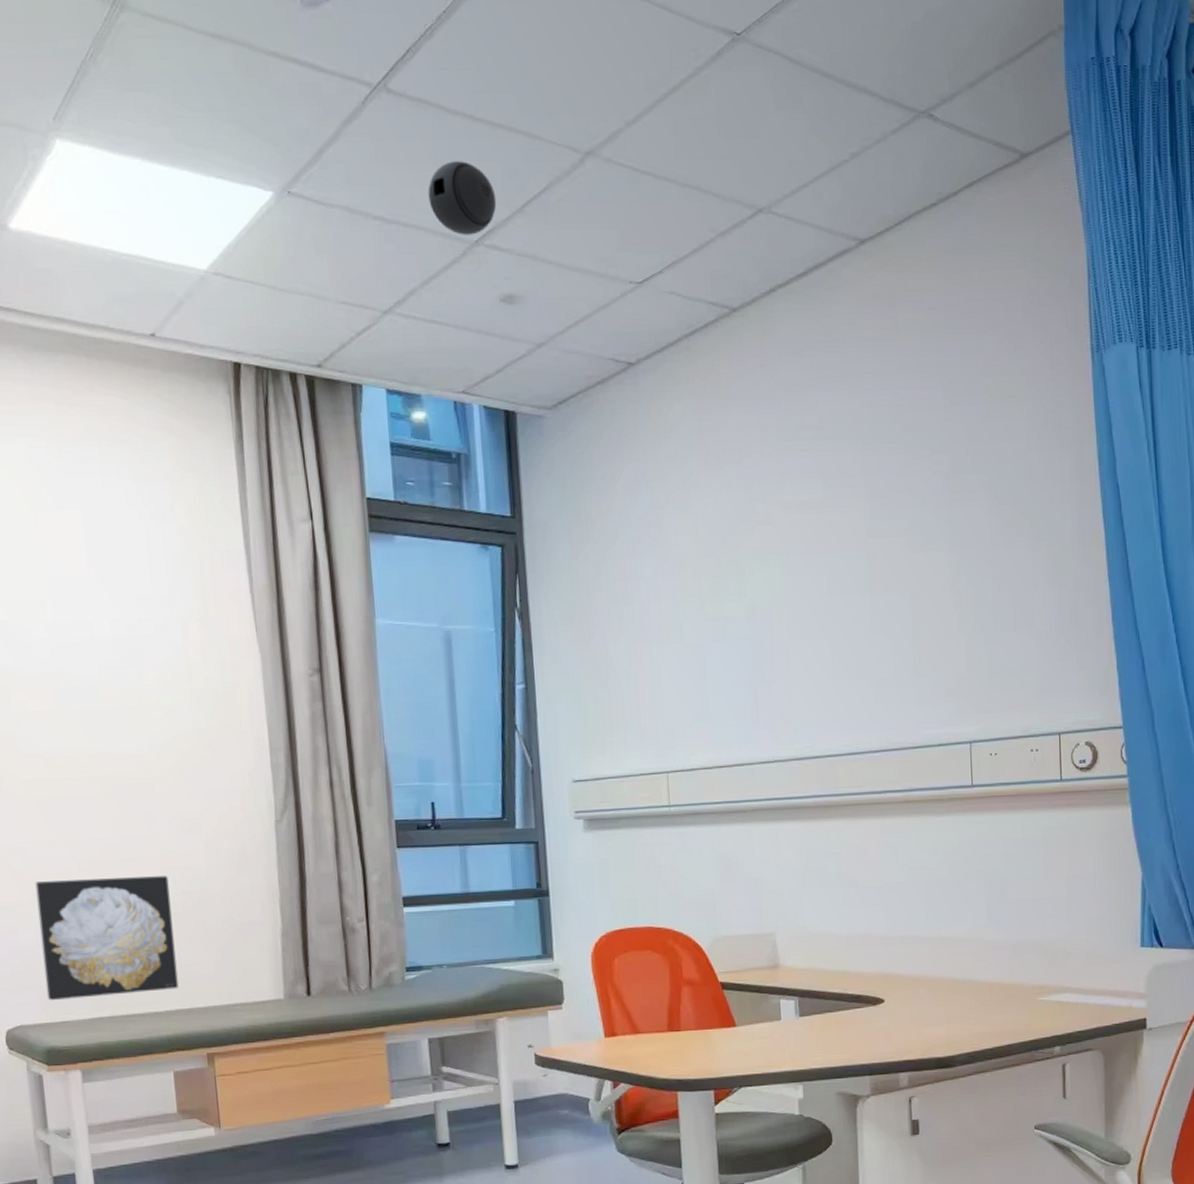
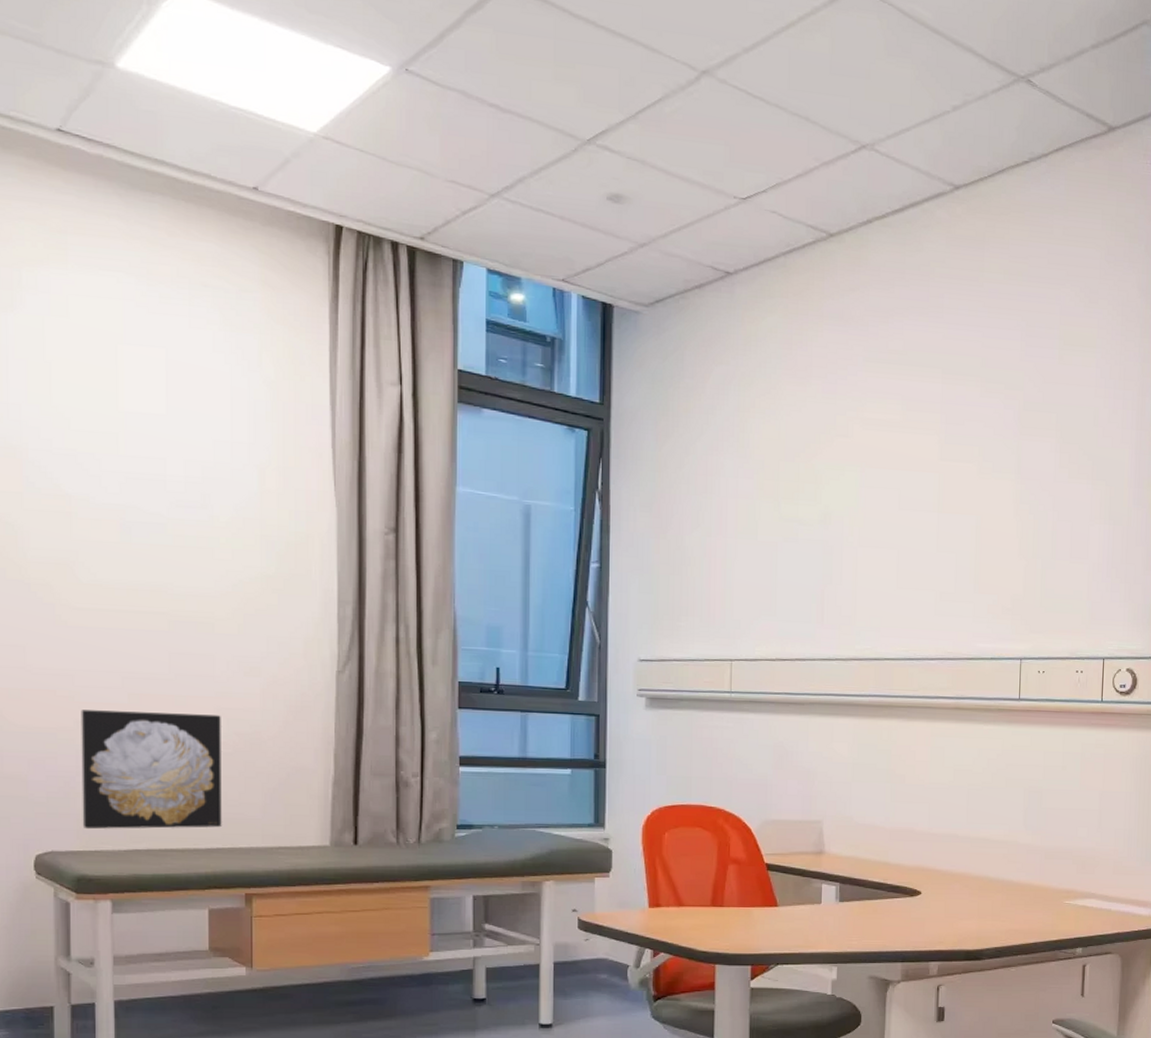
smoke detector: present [428,161,497,235] -> none [545,62,612,134]

